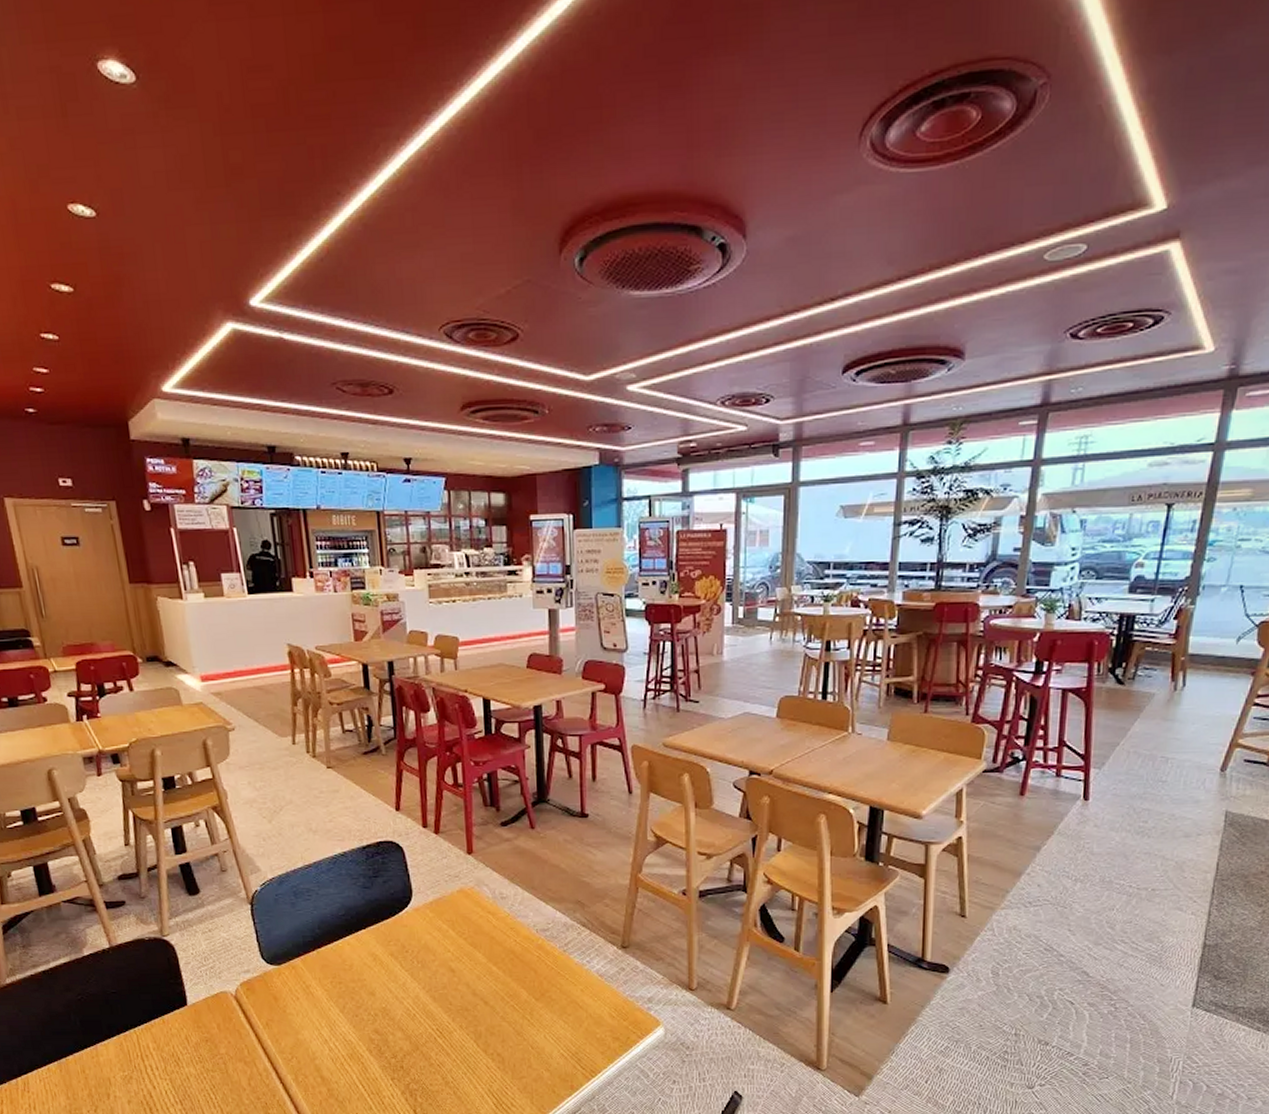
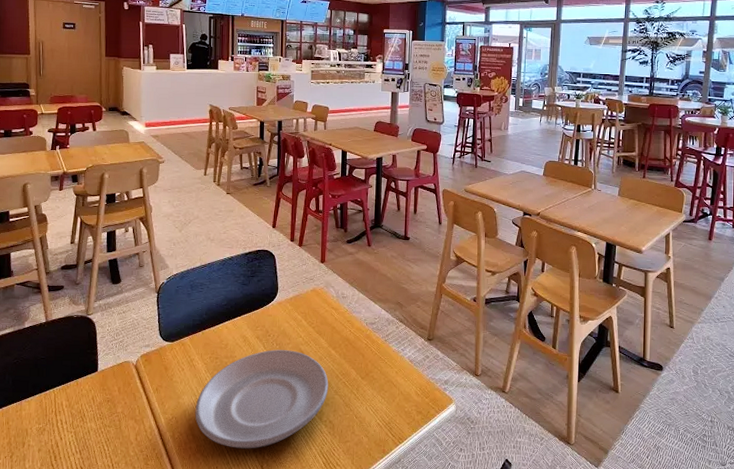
plate: none [320,969,493,1091] -> present [195,349,329,449]

